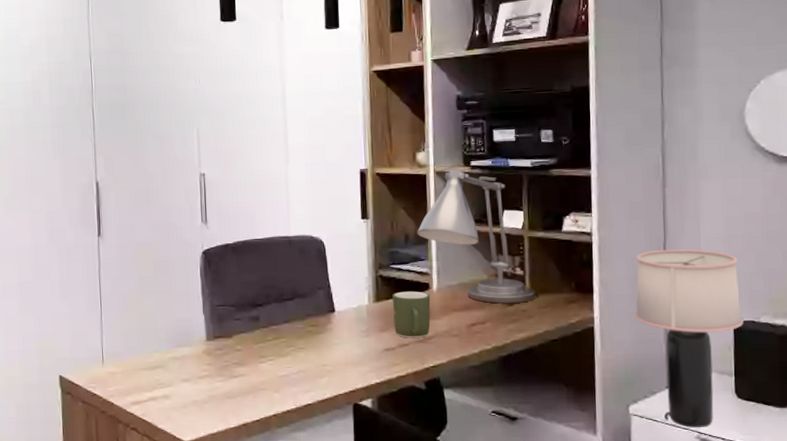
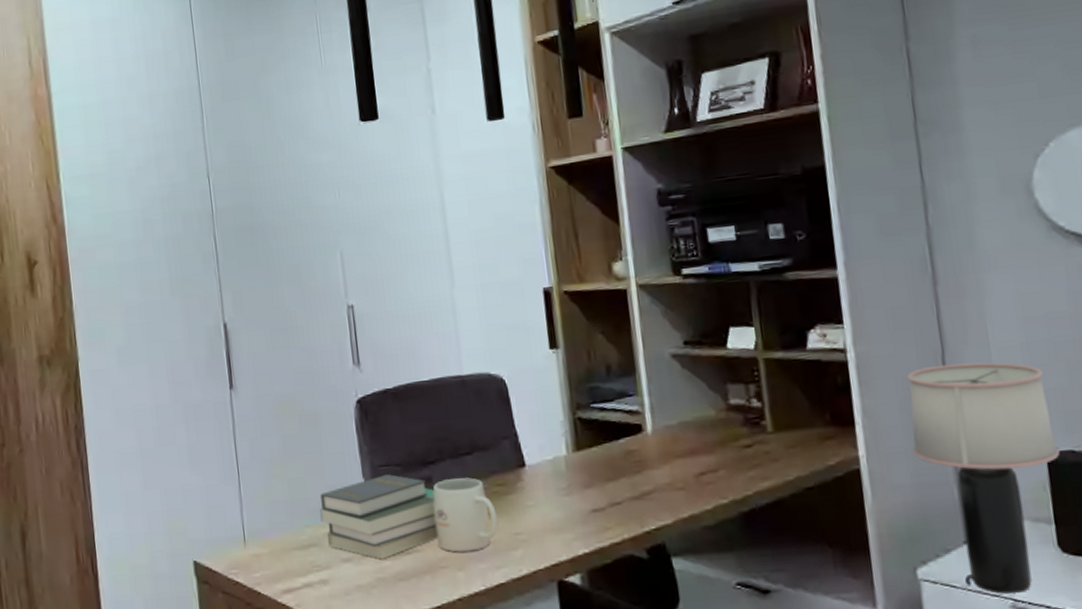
books: none [166,312,261,381] -> present [319,473,438,559]
mug: none [258,319,310,378] -> present [432,477,498,553]
mug: present [392,291,431,338] -> none [596,434,648,495]
desk lamp: present [417,169,539,304] -> none [621,279,784,446]

